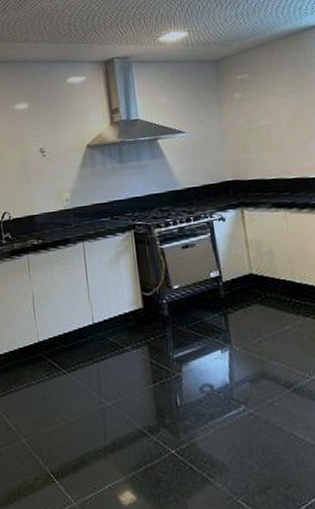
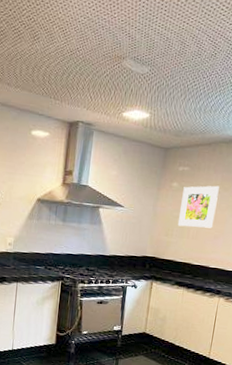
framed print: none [248,84,297,139] -> present [177,185,220,228]

